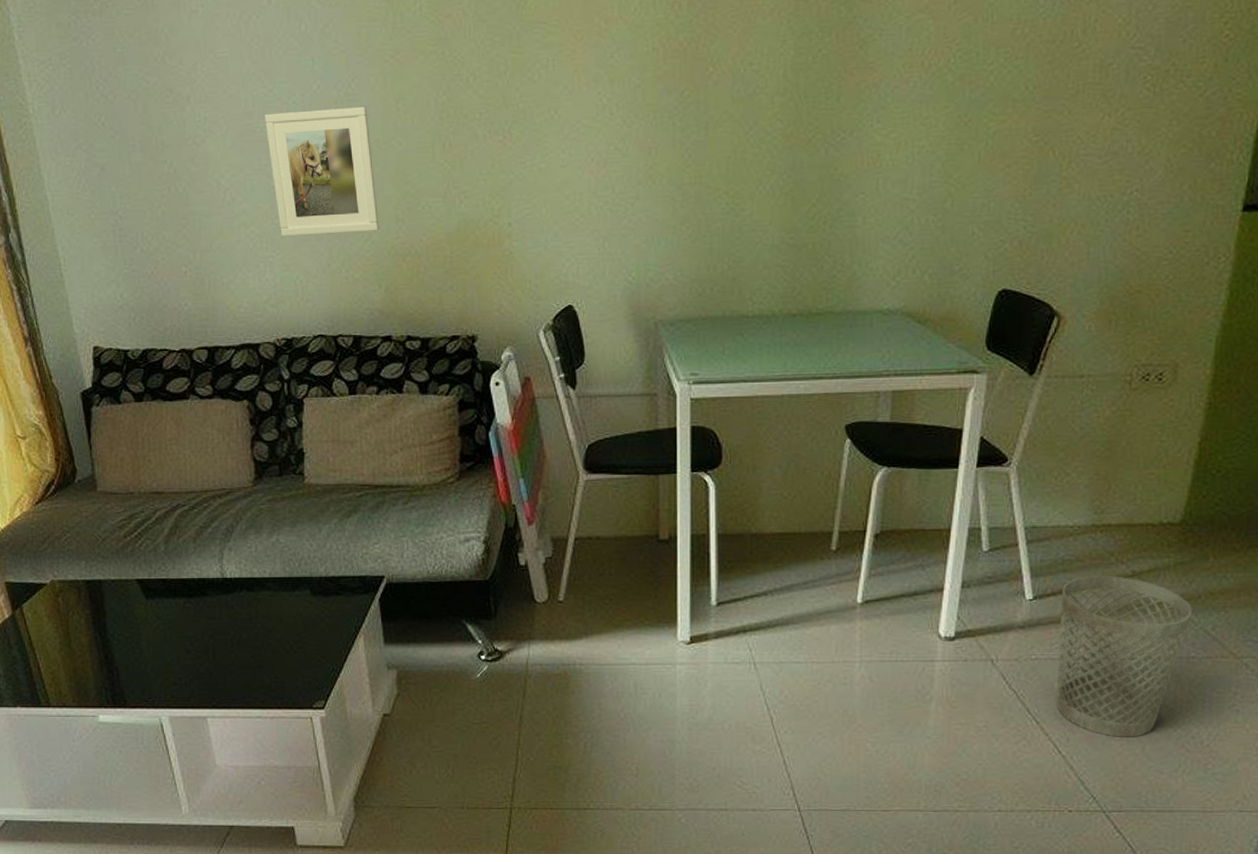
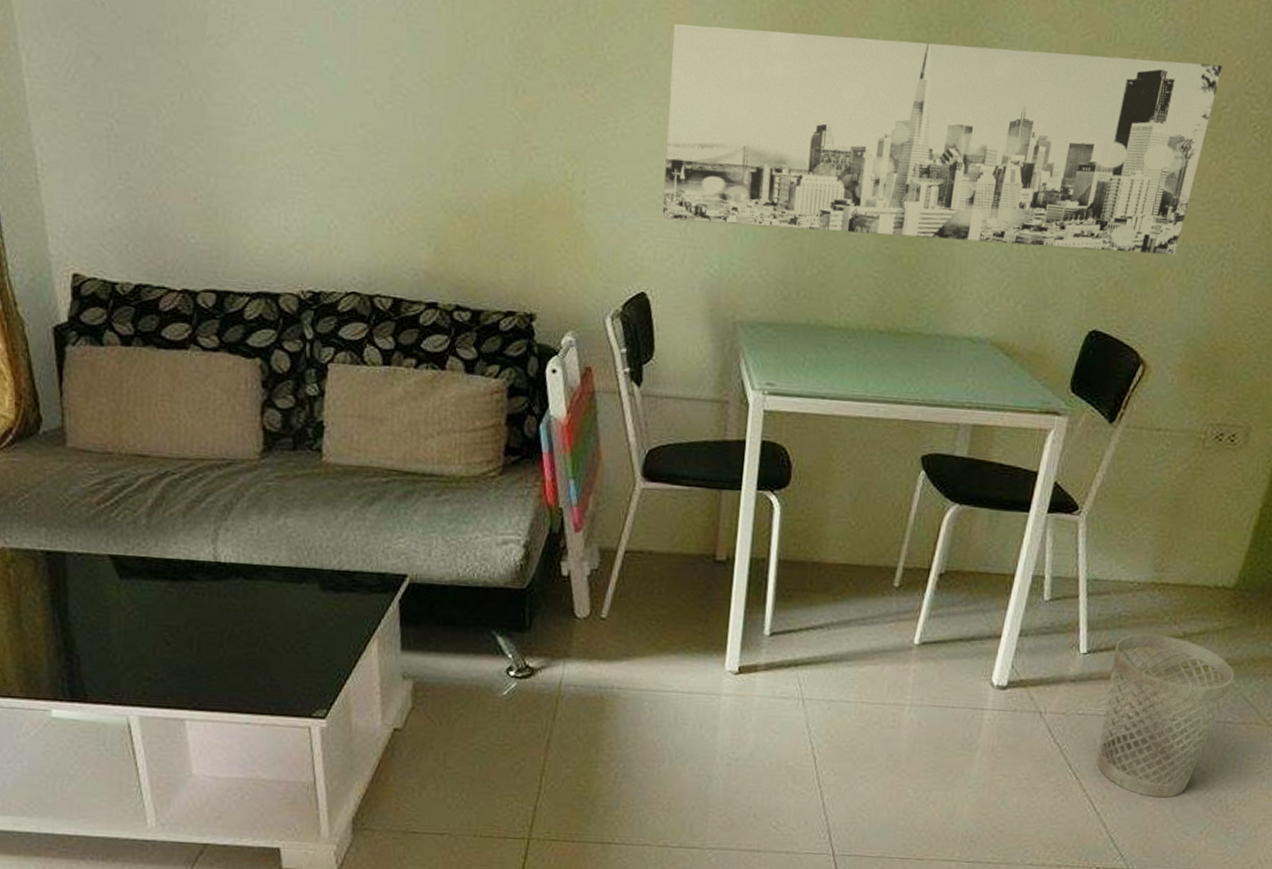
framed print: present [265,106,380,237] -> none [306,22,434,180]
wall art: none [576,26,1104,239] -> present [662,24,1222,255]

